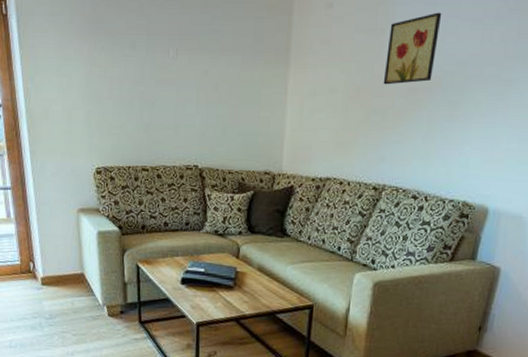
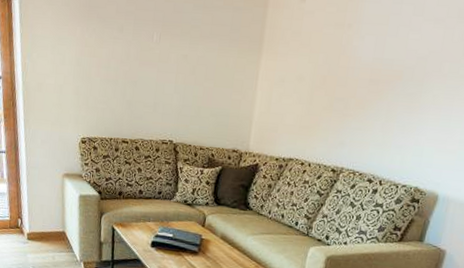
wall art: present [383,12,442,85] -> none [347,10,407,76]

